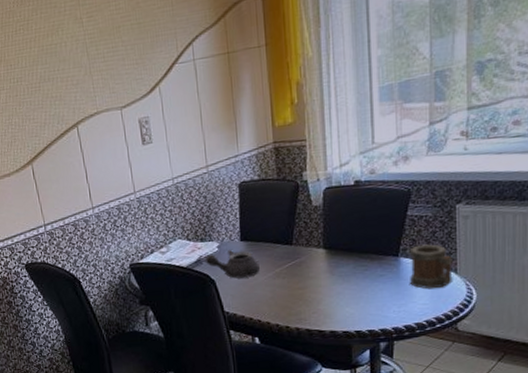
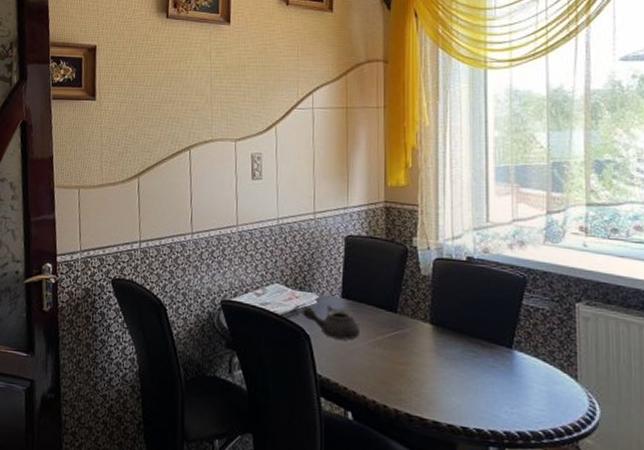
mug: present [409,244,453,290] -> none [523,340,573,395]

